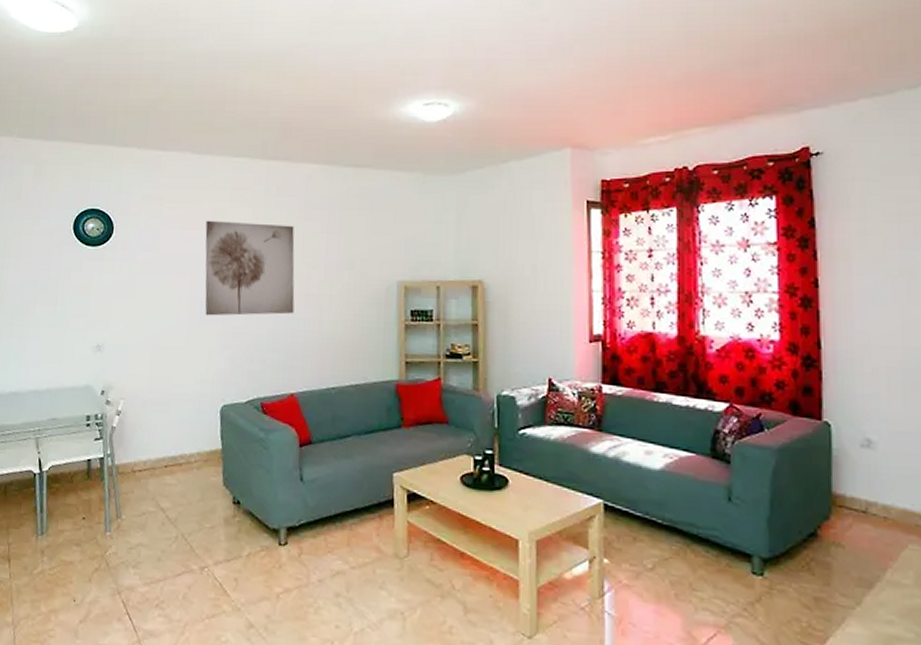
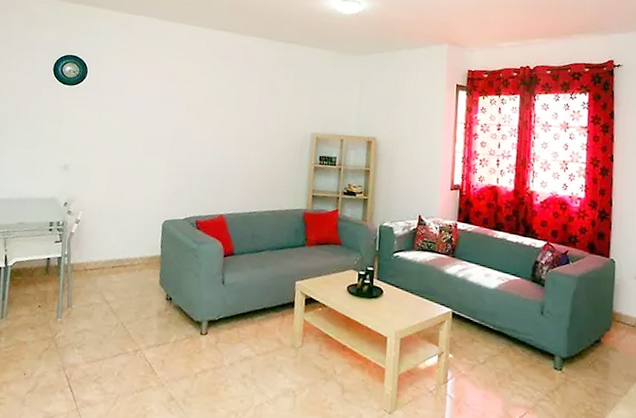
wall art: present [205,220,295,316] -> none [156,73,235,152]

